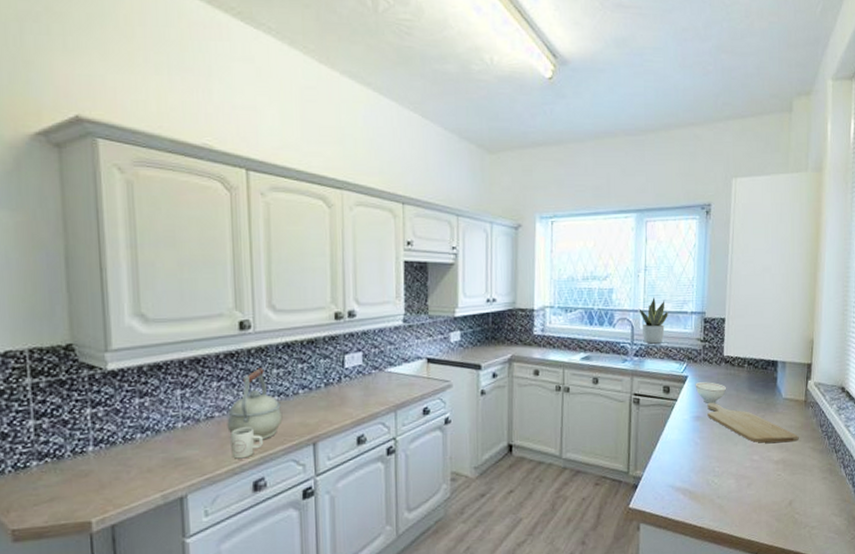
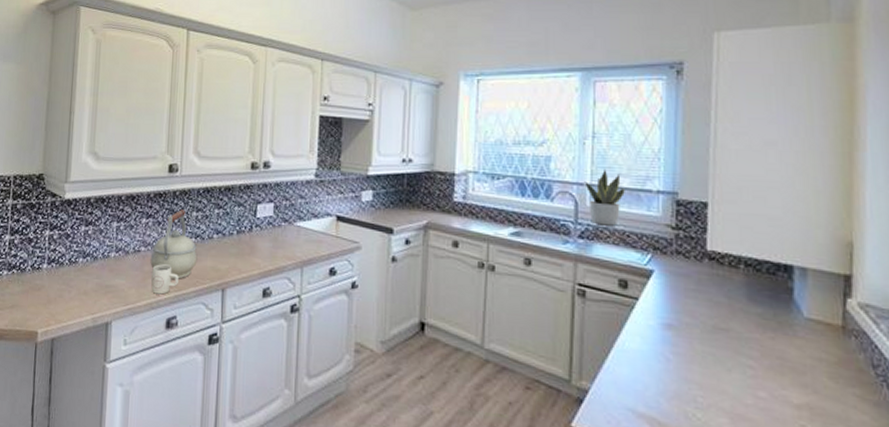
bowl: present [695,382,727,404] -> none [664,280,713,311]
chopping board: present [707,402,799,443] -> none [683,308,835,383]

